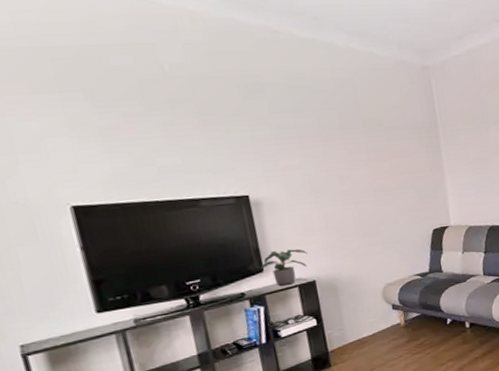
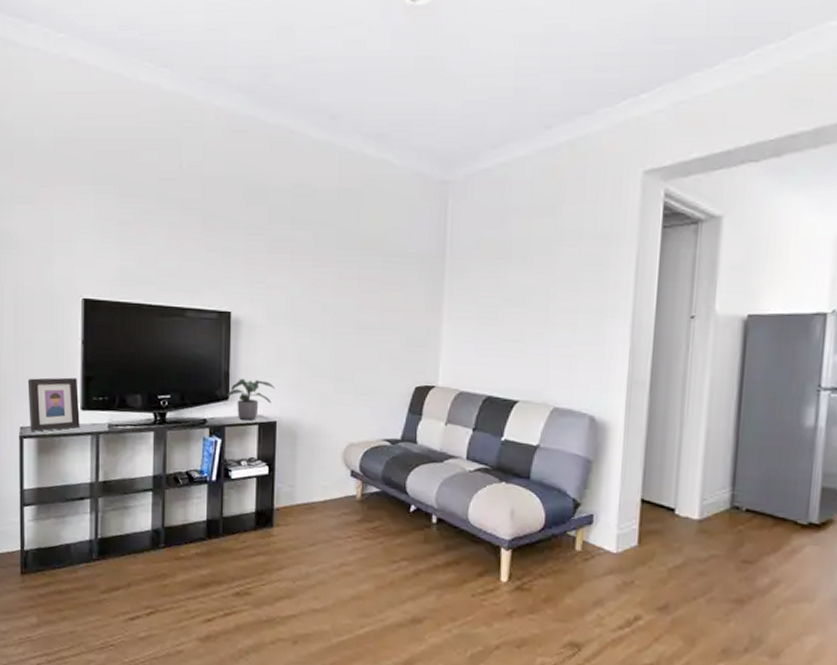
picture frame: none [17,284,99,347] -> present [27,377,80,431]

